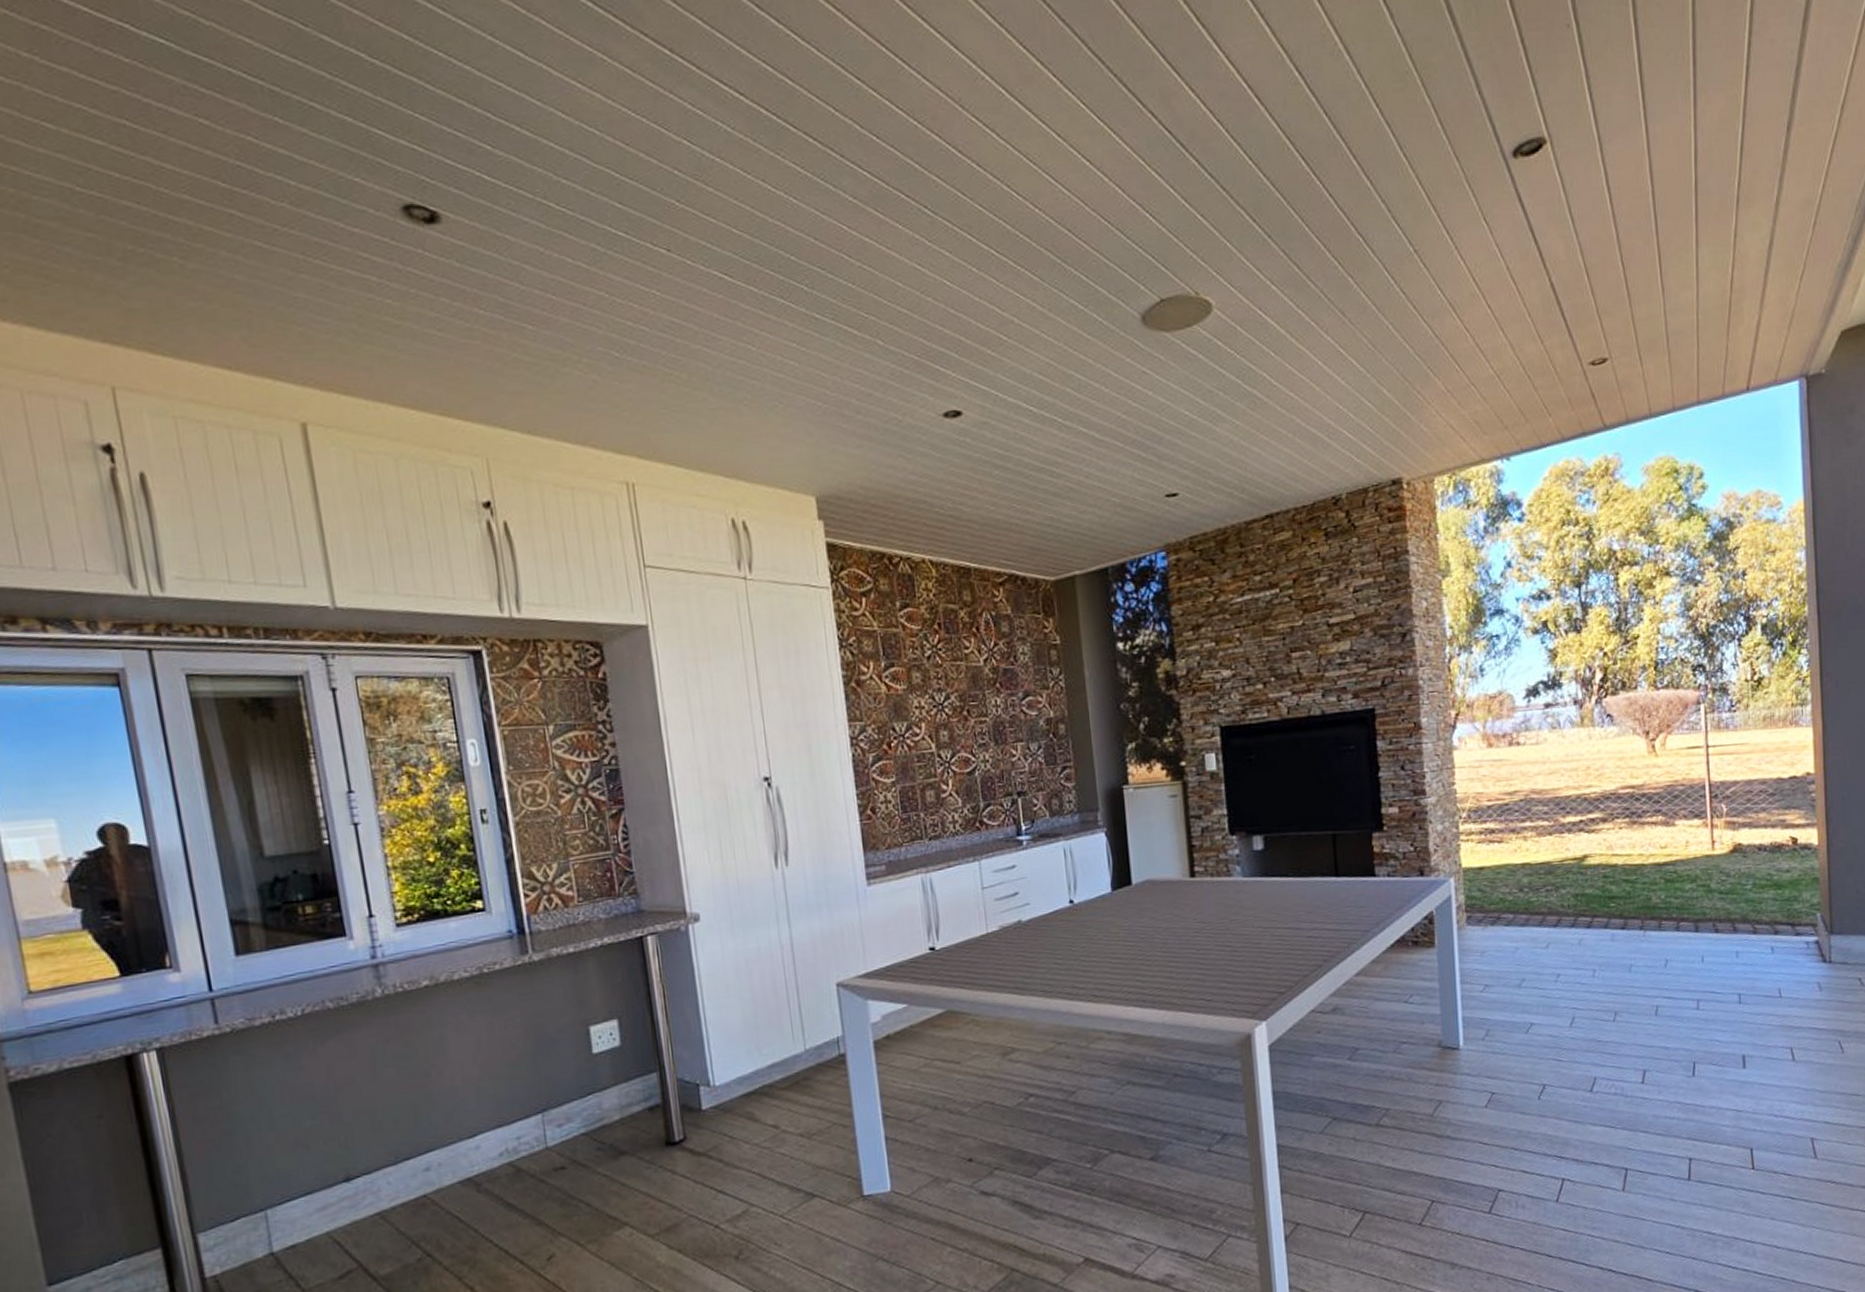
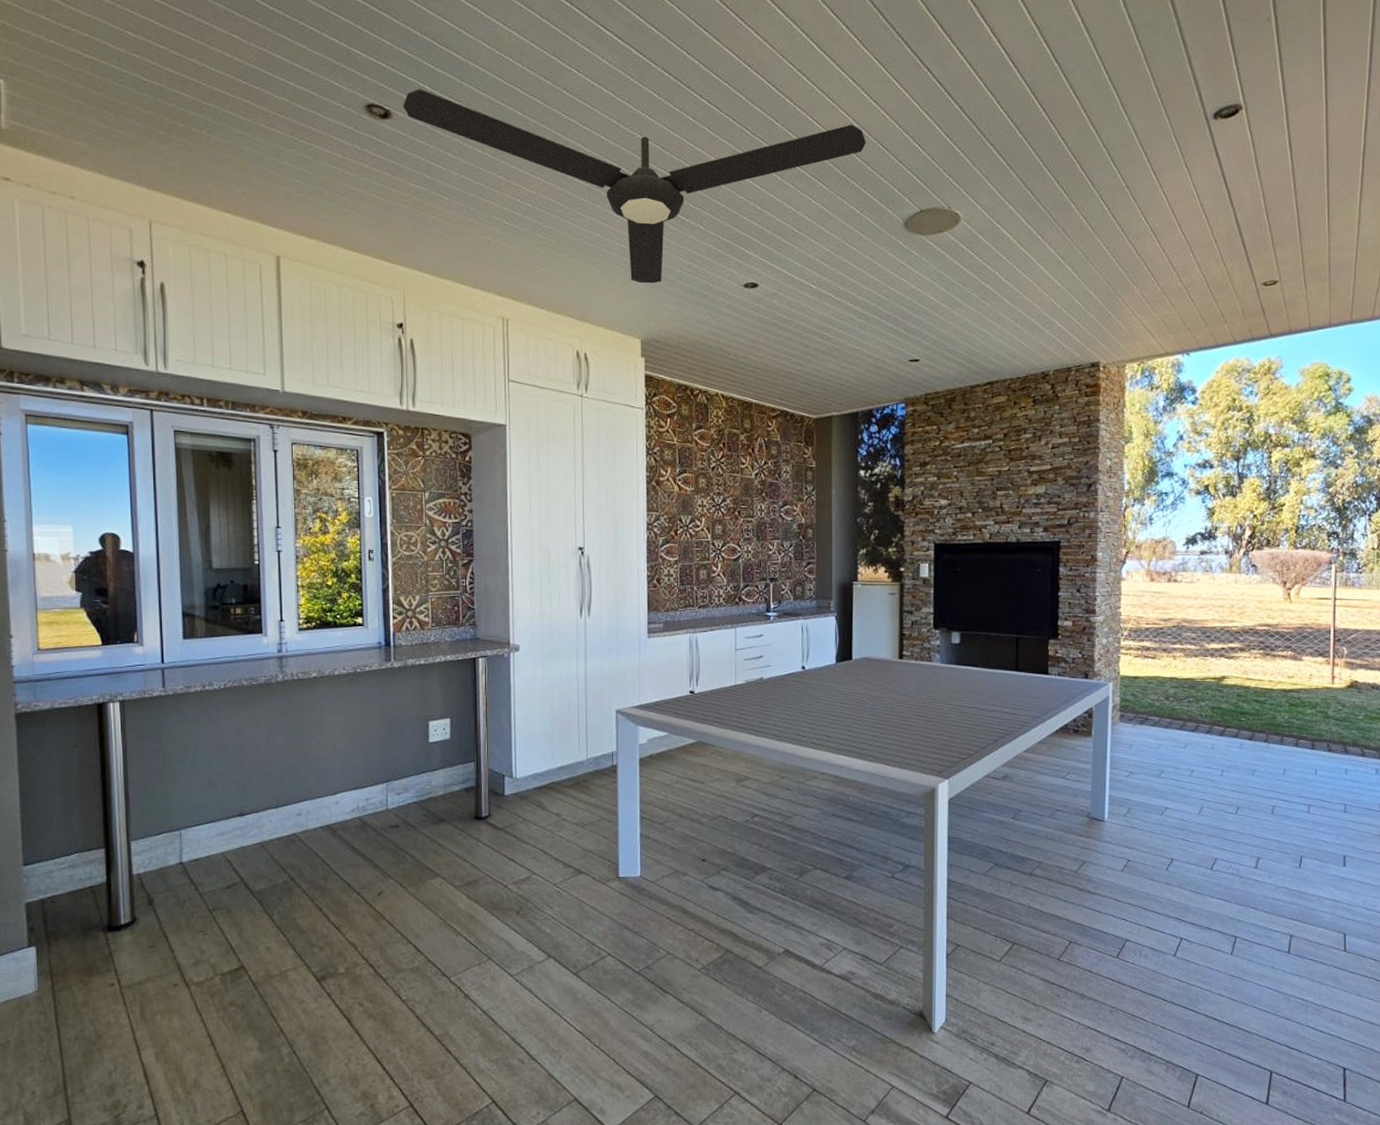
ceiling fan: none [454,179,1082,423] -> present [403,89,866,284]

